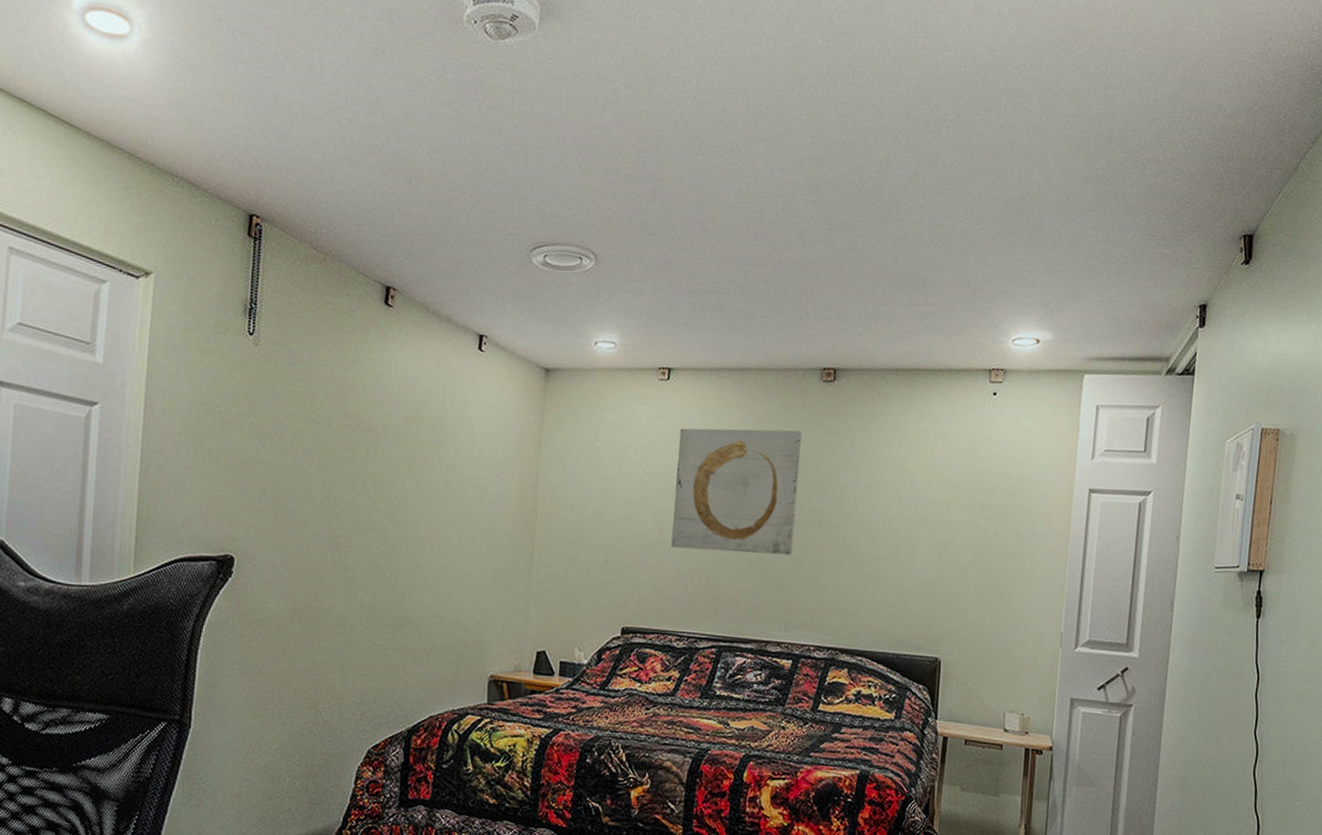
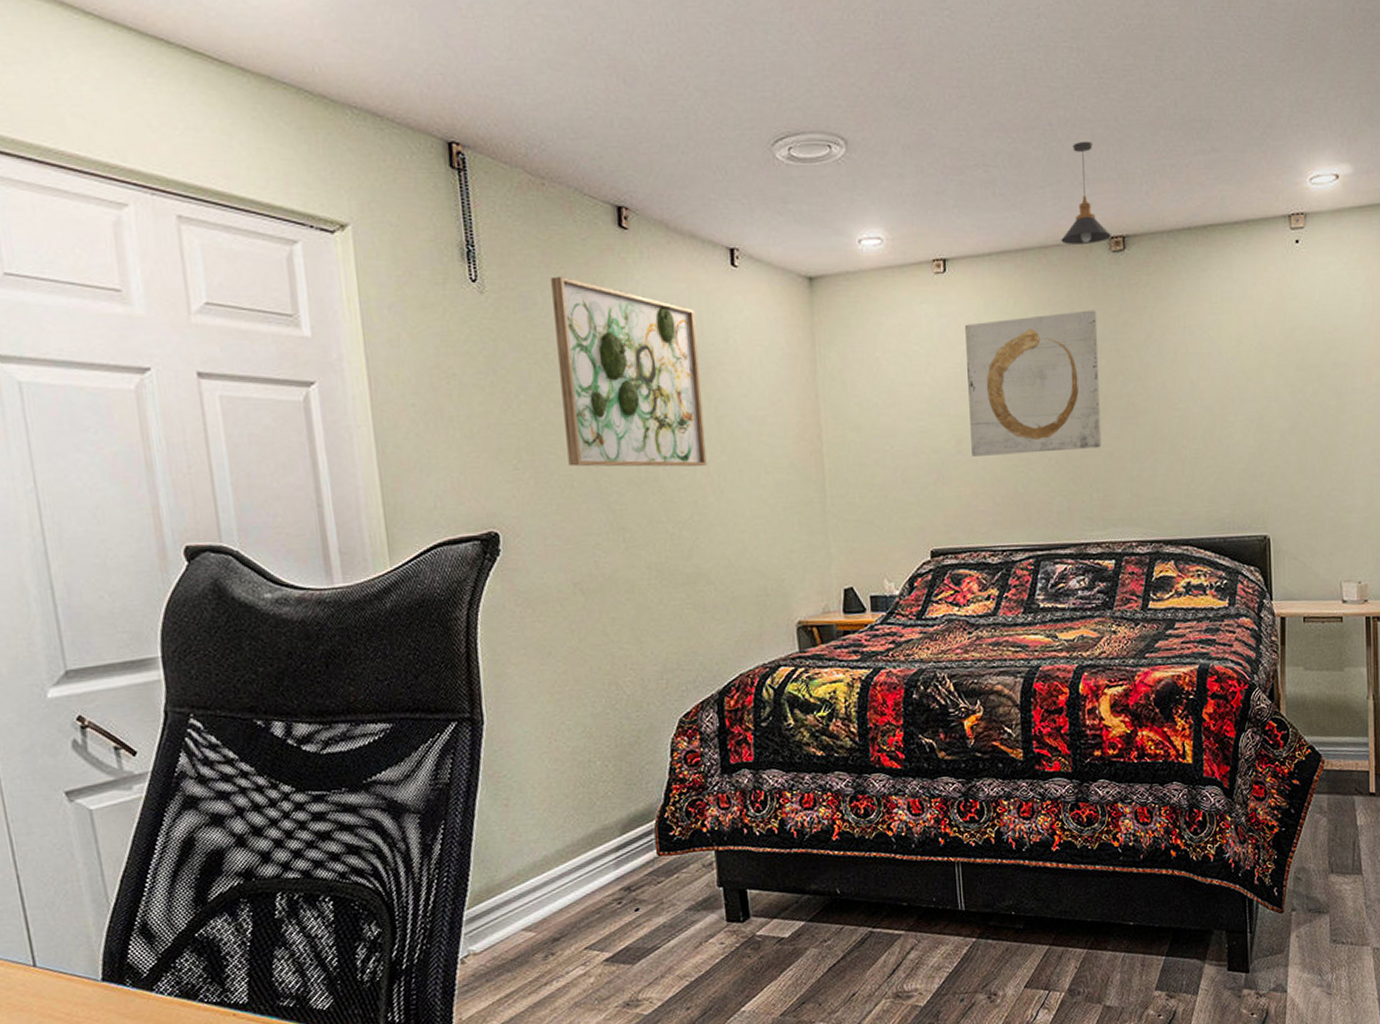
wall art: none [306,339,440,523] -> present [551,276,707,467]
pendant light: none [777,281,824,372] -> present [1061,141,1111,244]

